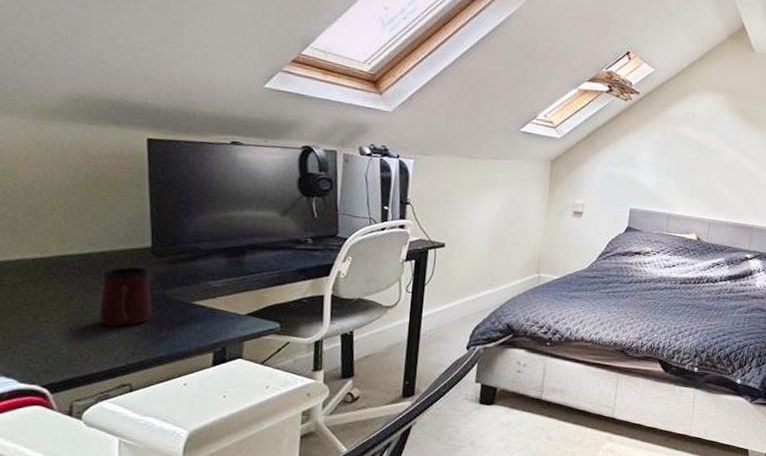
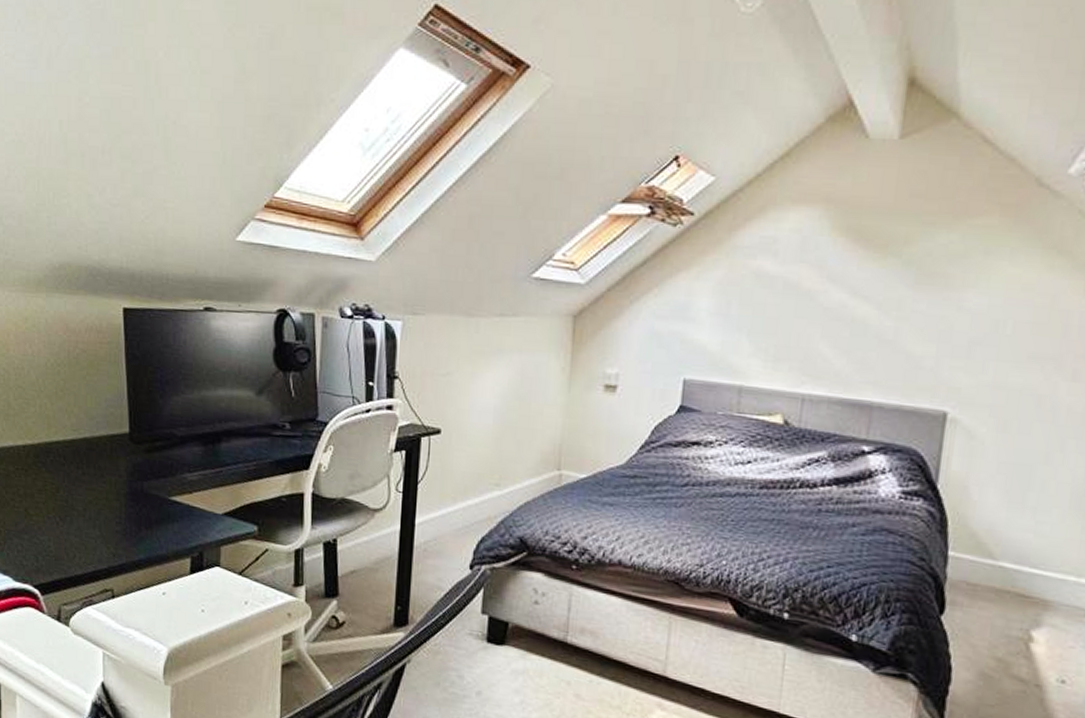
mug: present [99,266,153,327] -> none [82,455,131,523]

